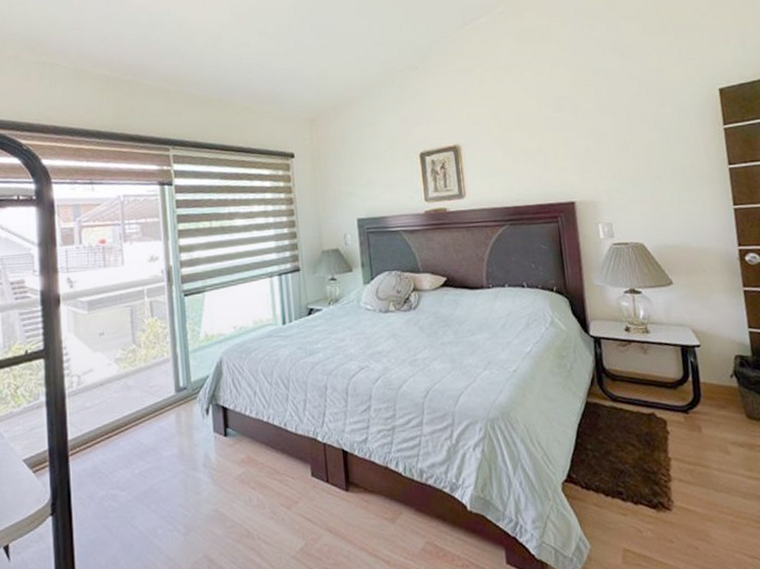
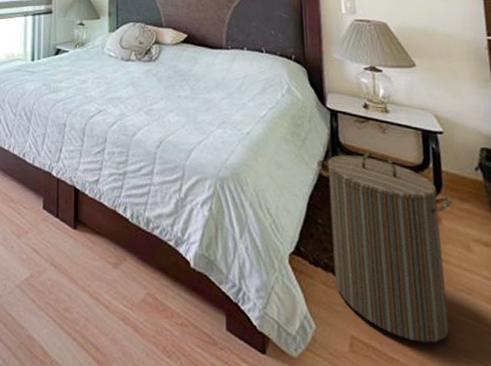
laundry hamper: none [584,372,712,544] -> present [317,151,452,343]

